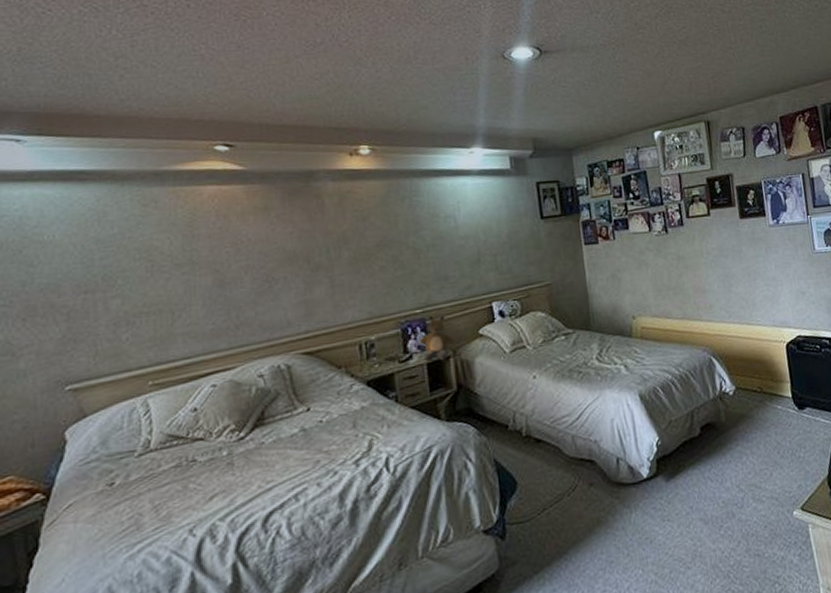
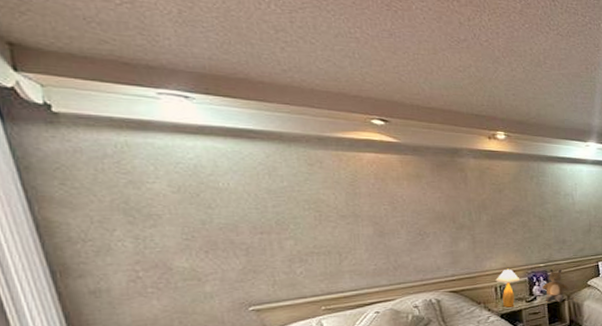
table lamp: none [360,317,391,372] -> present [495,267,520,308]

